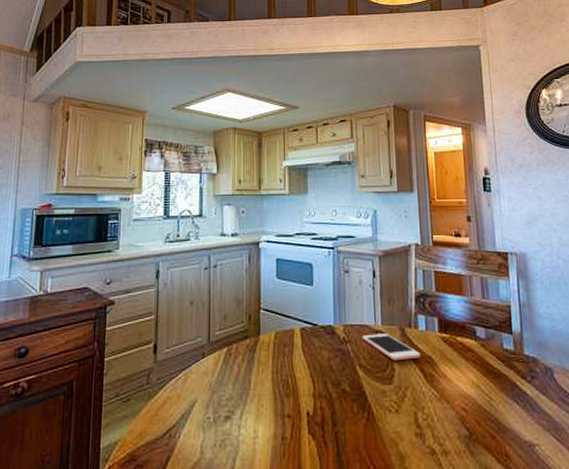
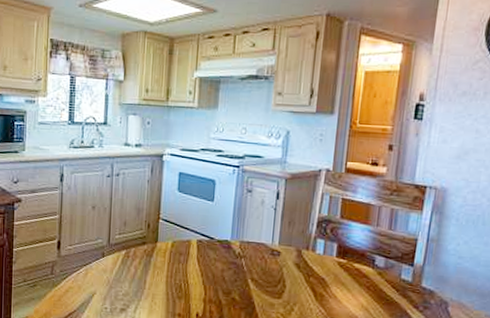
cell phone: present [362,334,421,360] -> none [257,252,314,279]

